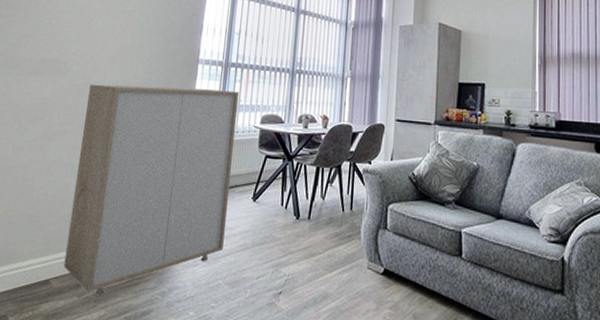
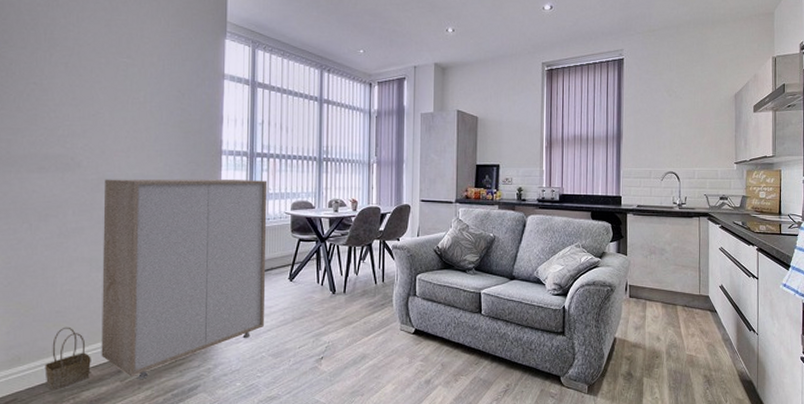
basket: none [10,232,55,300] -> present [45,326,91,391]

